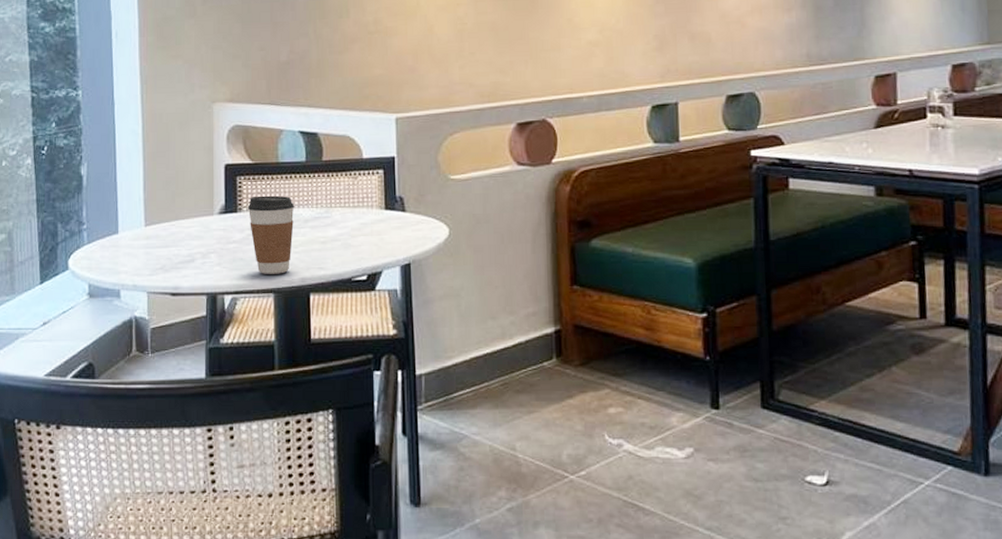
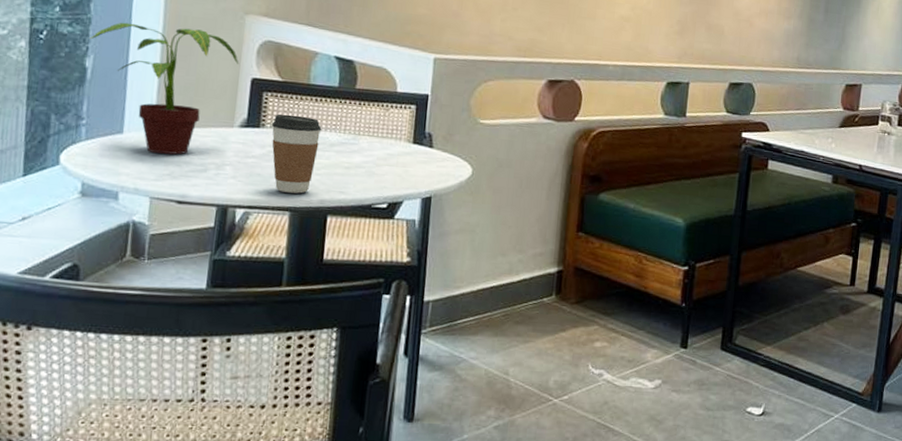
potted plant: none [82,124,212,249] -> present [89,22,239,155]

